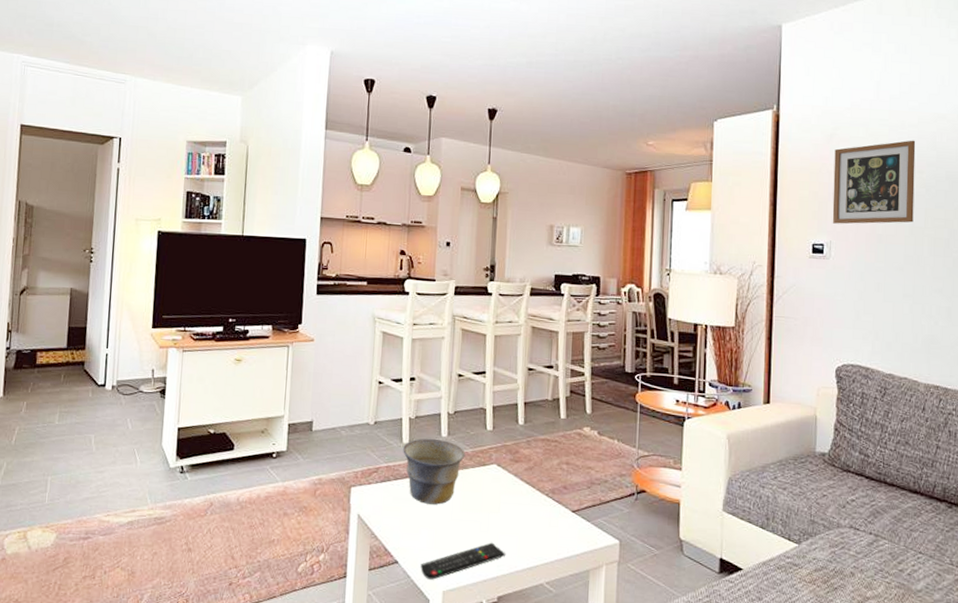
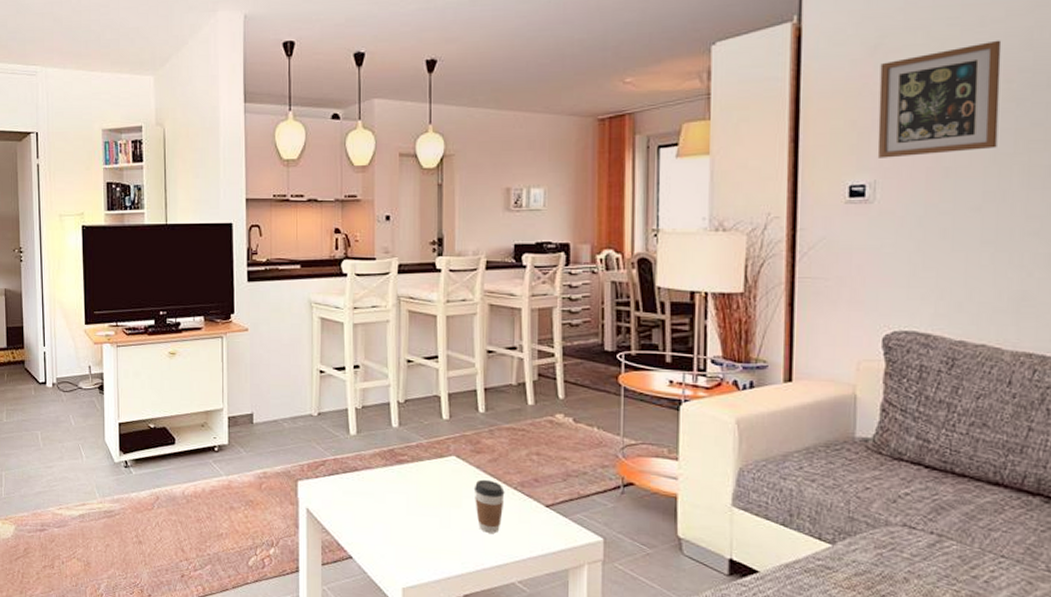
bowl: present [403,438,465,505] -> none [351,429,420,499]
remote control: present [420,542,505,580] -> none [377,538,470,576]
coffee cup: none [511,486,538,537] -> present [473,479,505,533]

